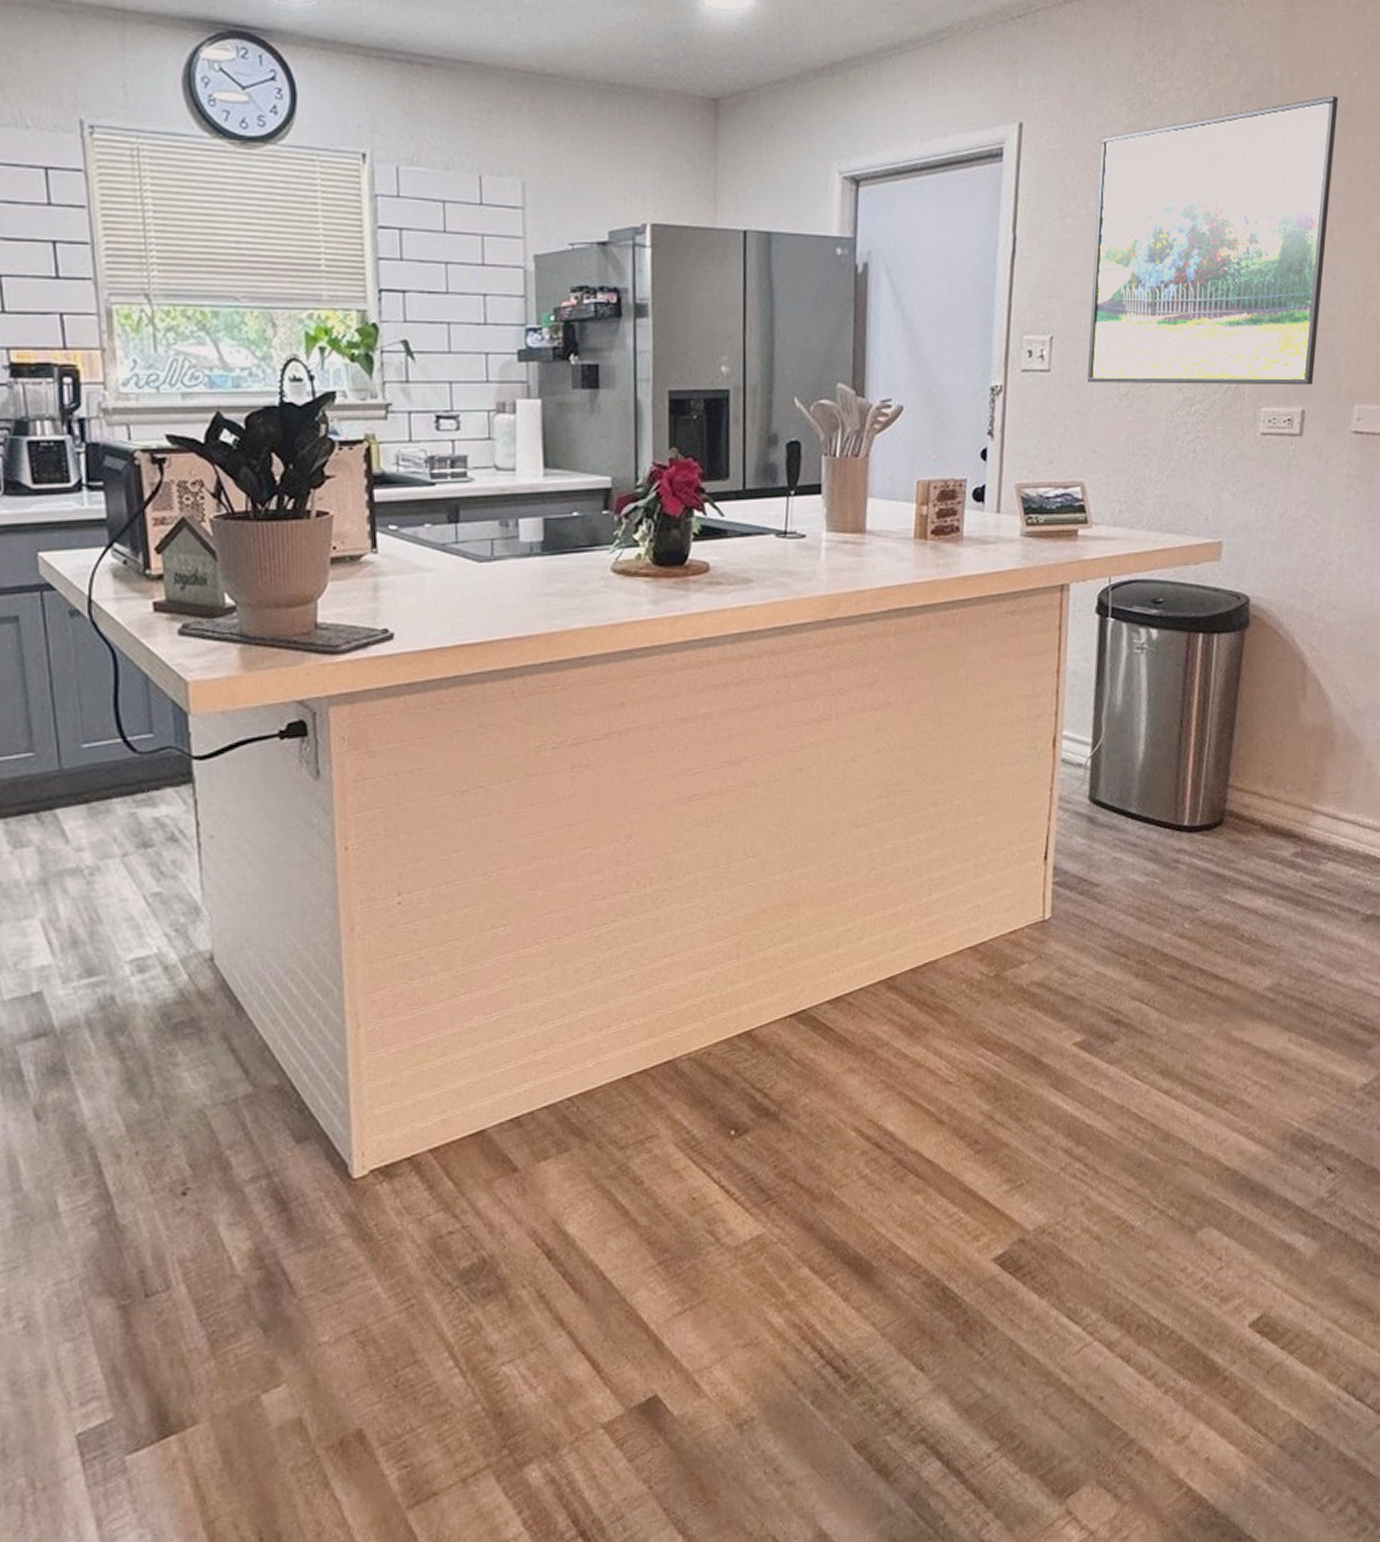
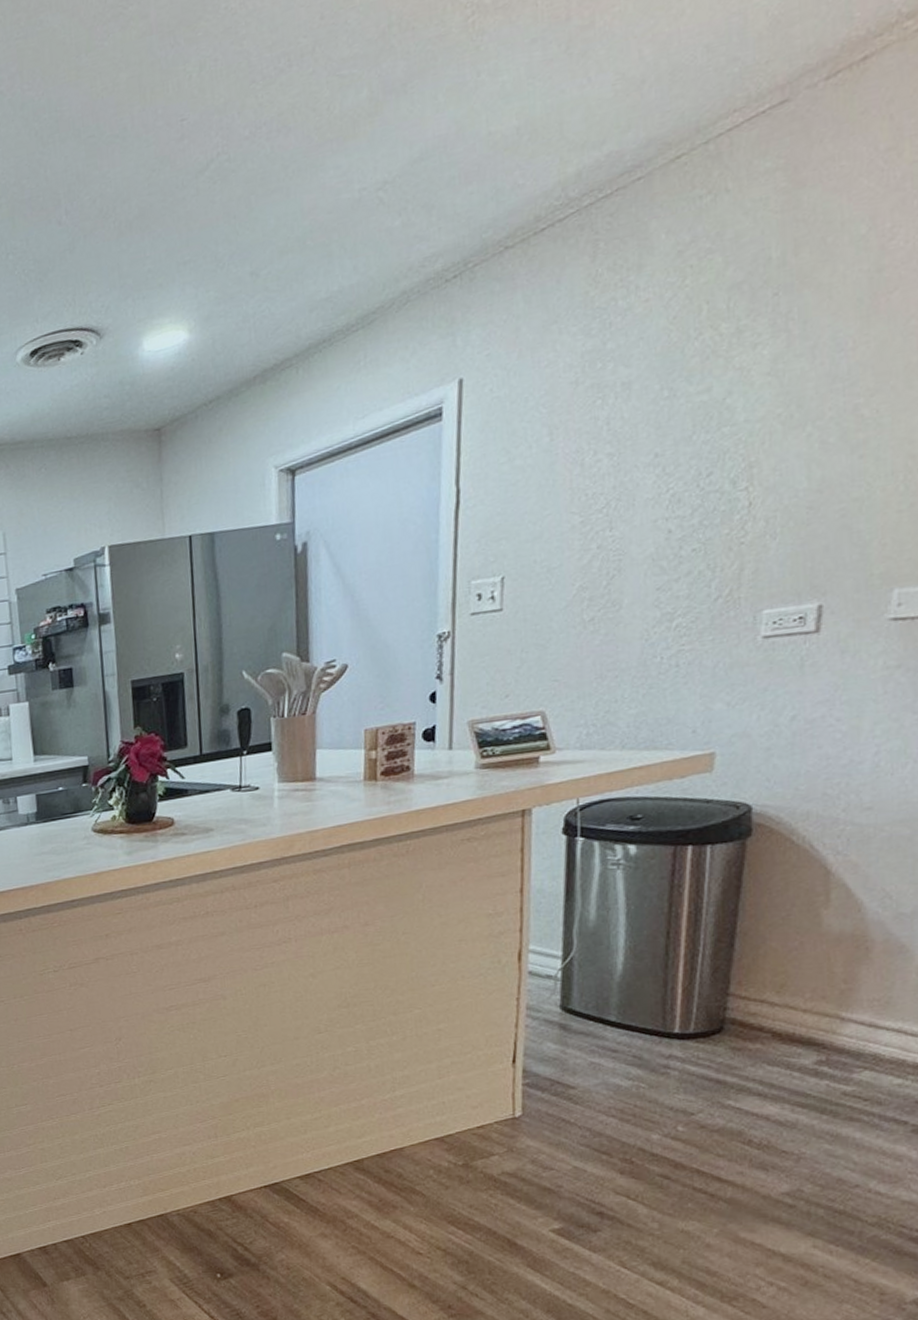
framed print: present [1087,96,1339,386] -> none [544,256,864,615]

